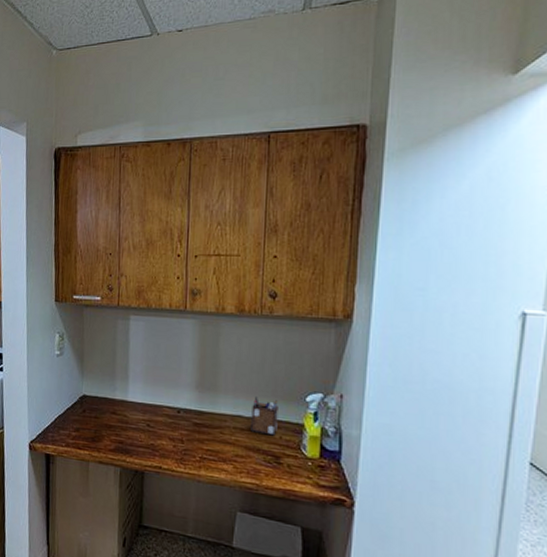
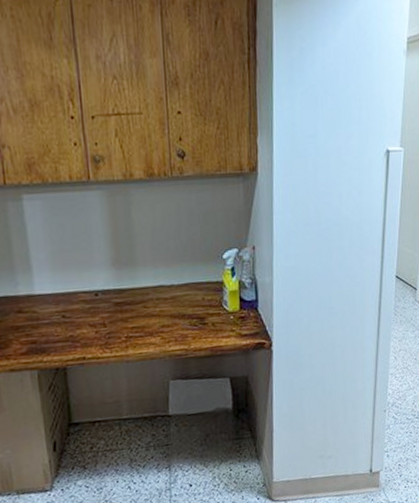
desk organizer: present [251,397,278,436] -> none [172,263,199,299]

